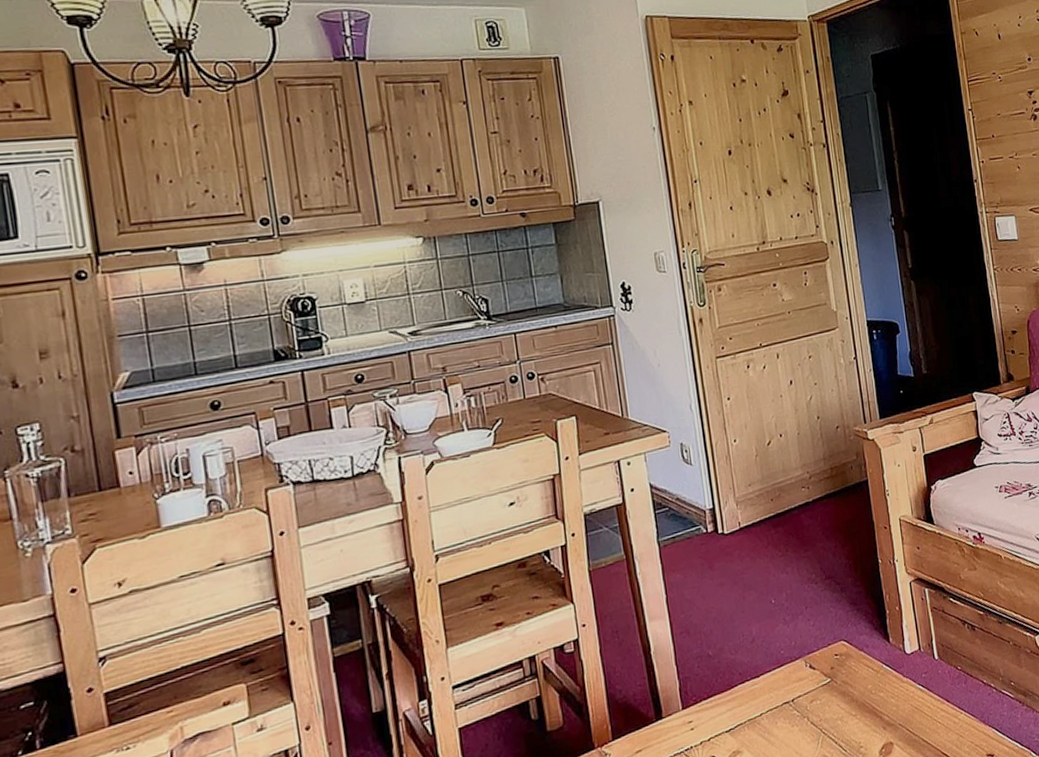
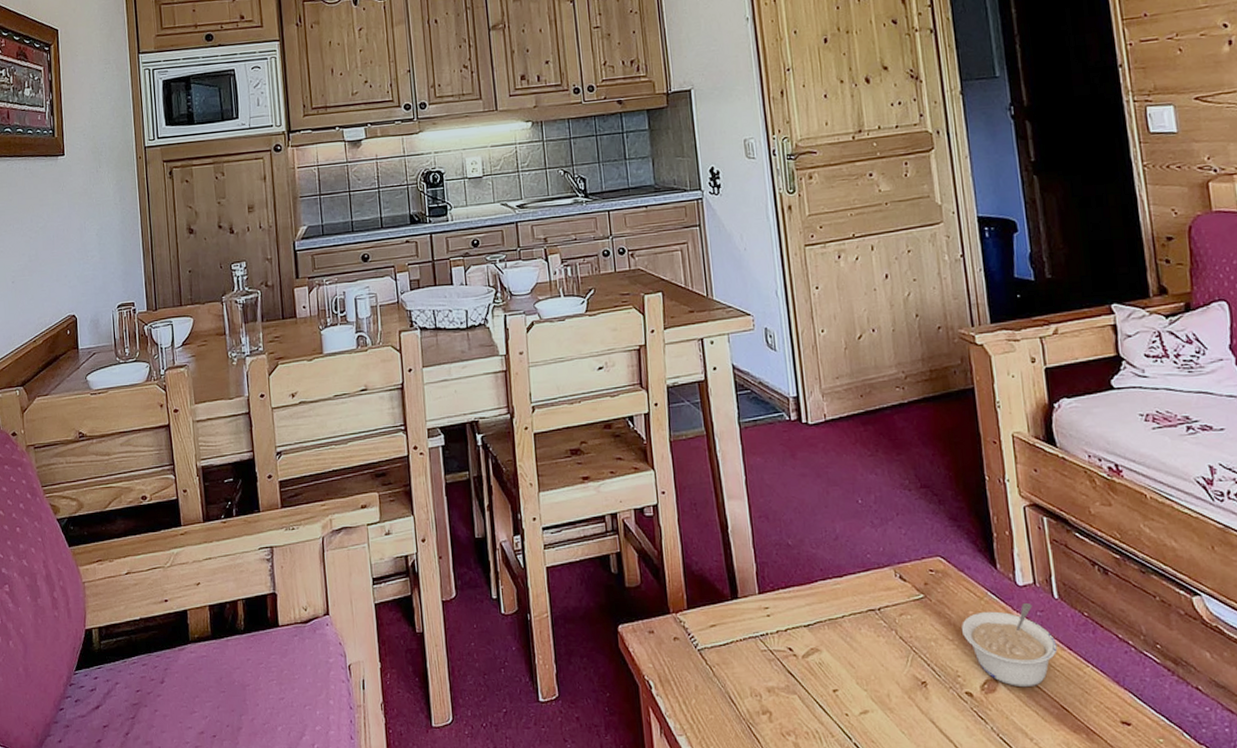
legume: none [862,667,939,745] -> present [961,602,1058,688]

